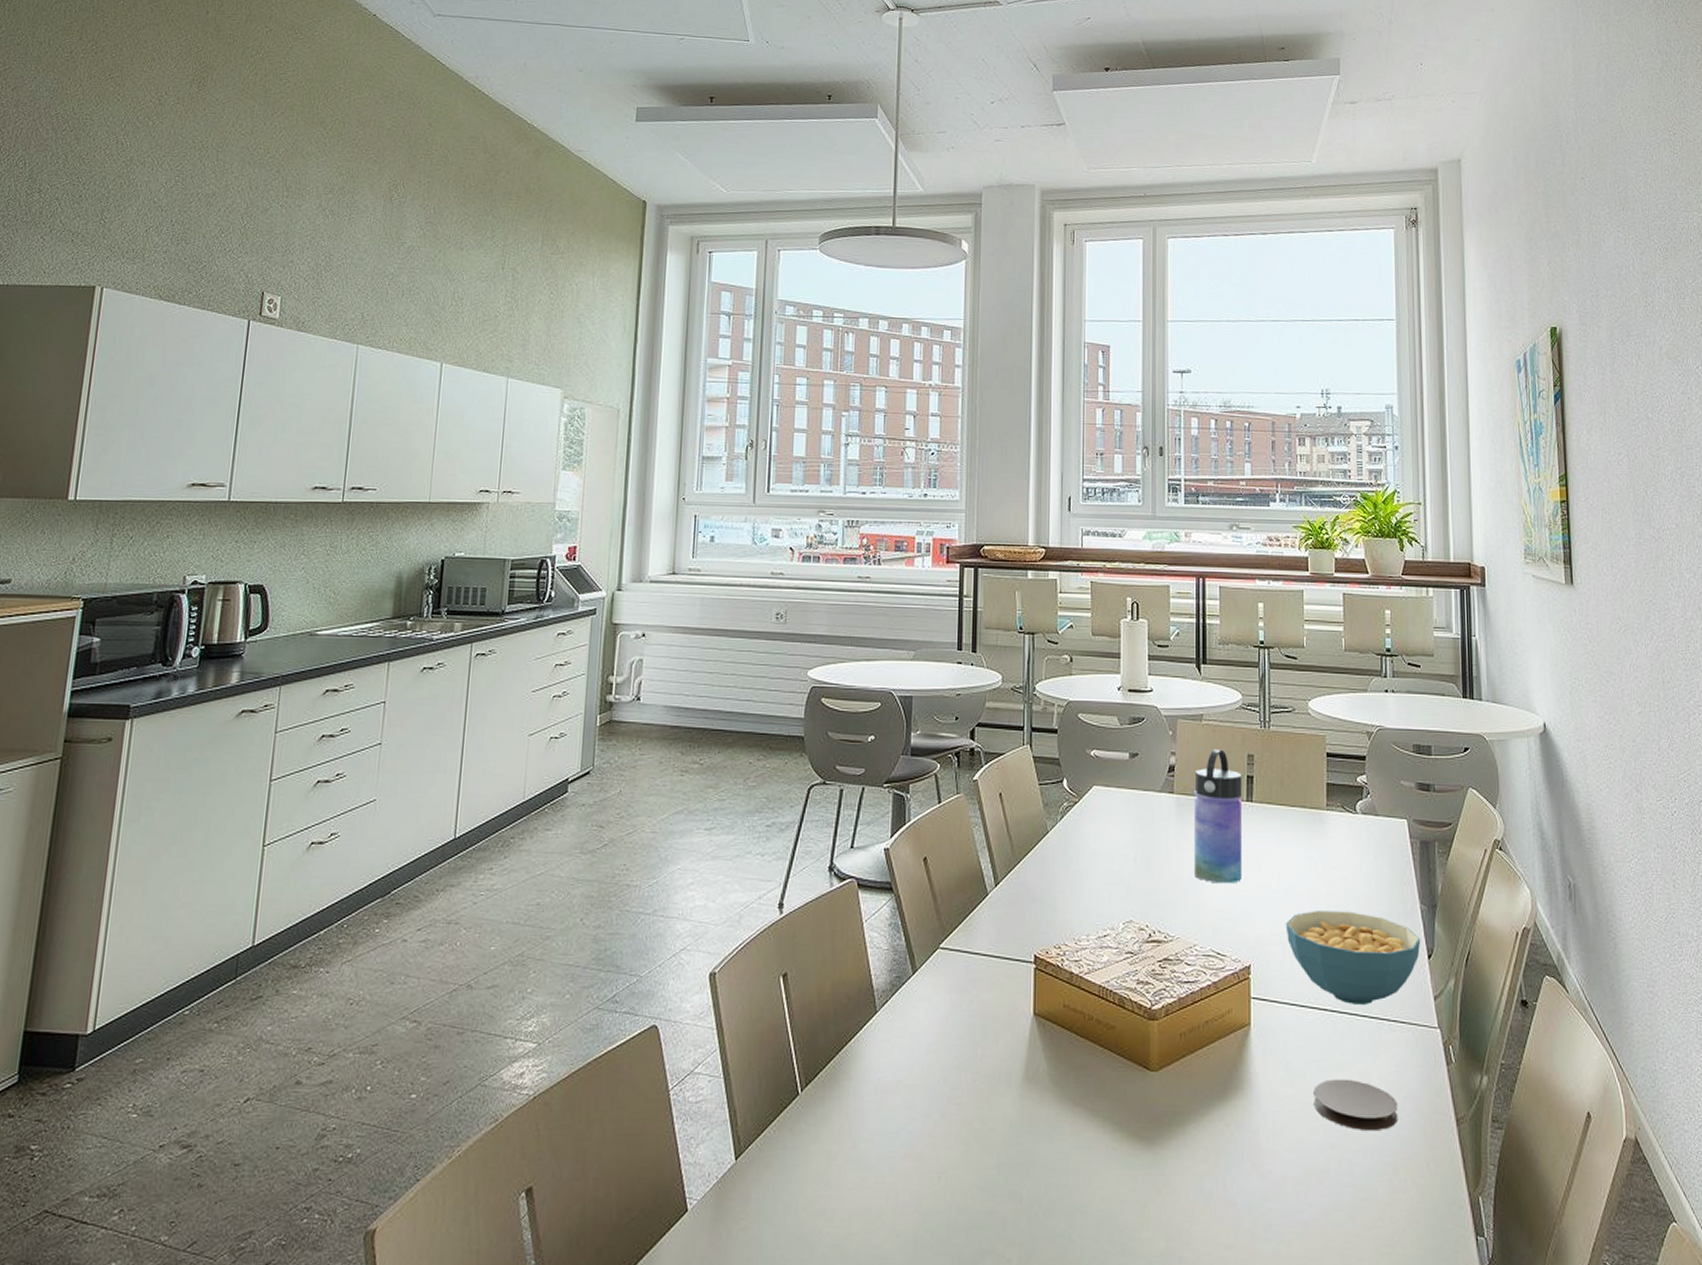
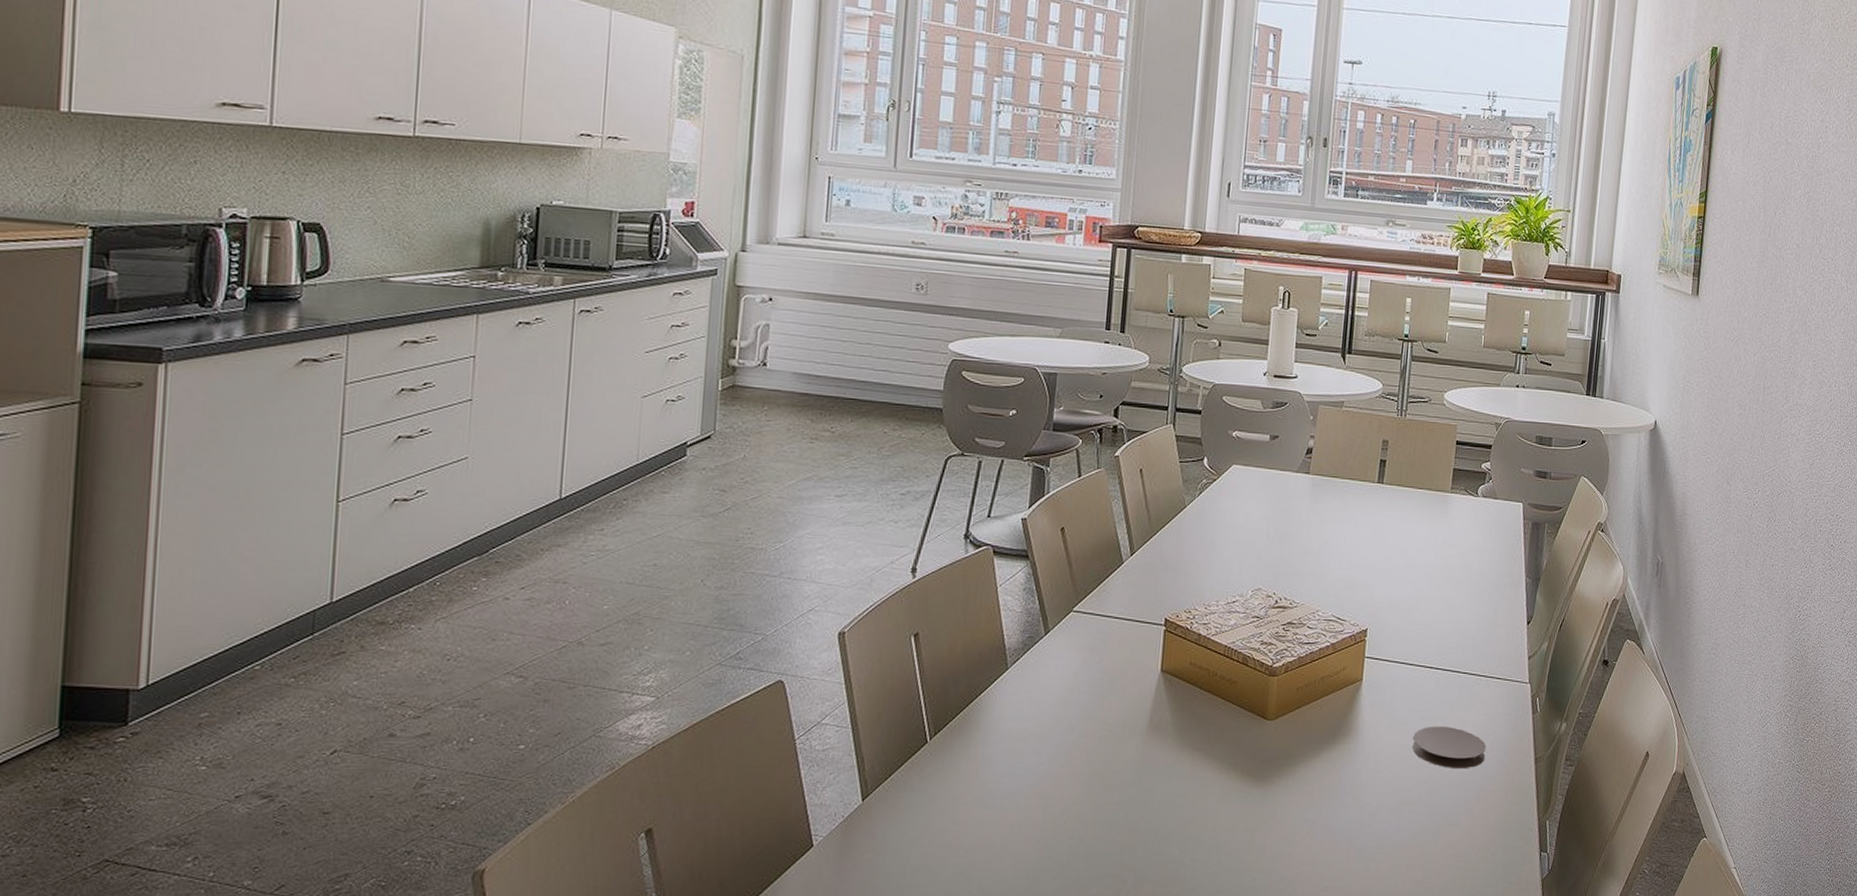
water bottle: present [1194,749,1243,884] -> none [1323,434,1376,557]
cereal bowl: present [1285,911,1421,1004] -> none [1402,582,1523,663]

